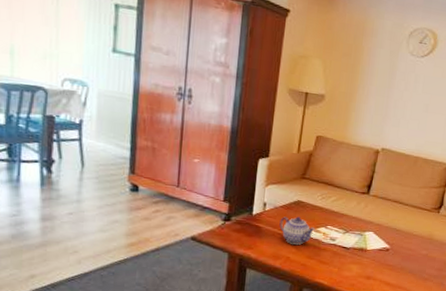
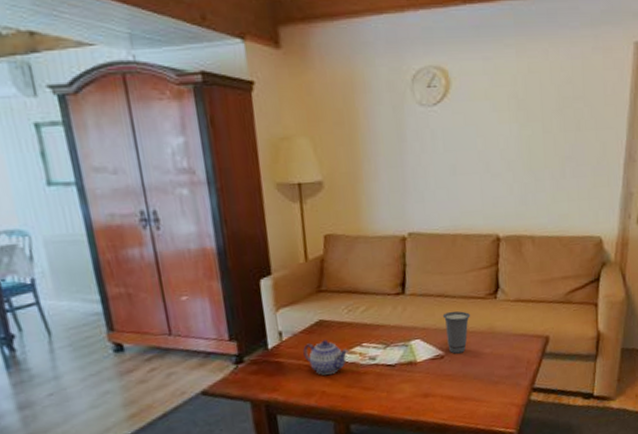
cup: none [393,215,417,250] -> present [442,311,471,354]

